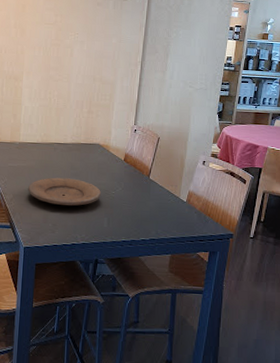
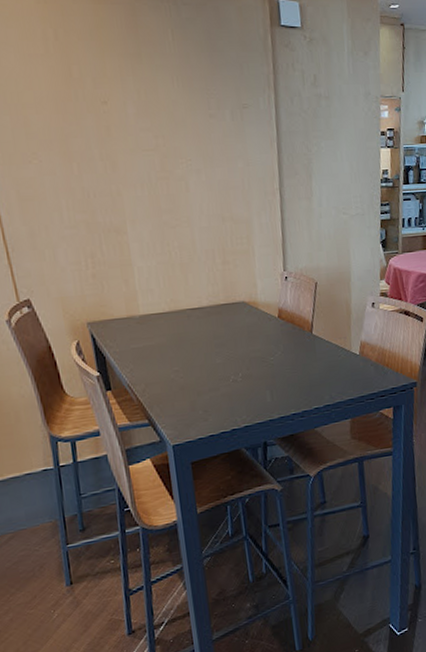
plate: present [28,177,101,206] -> none [162,350,257,387]

